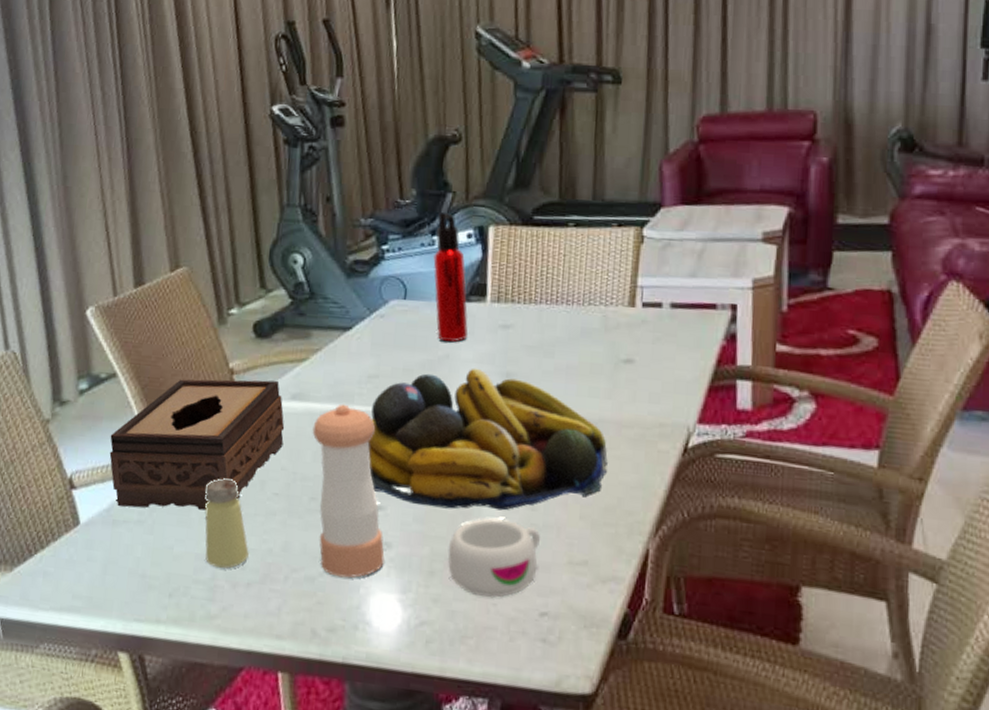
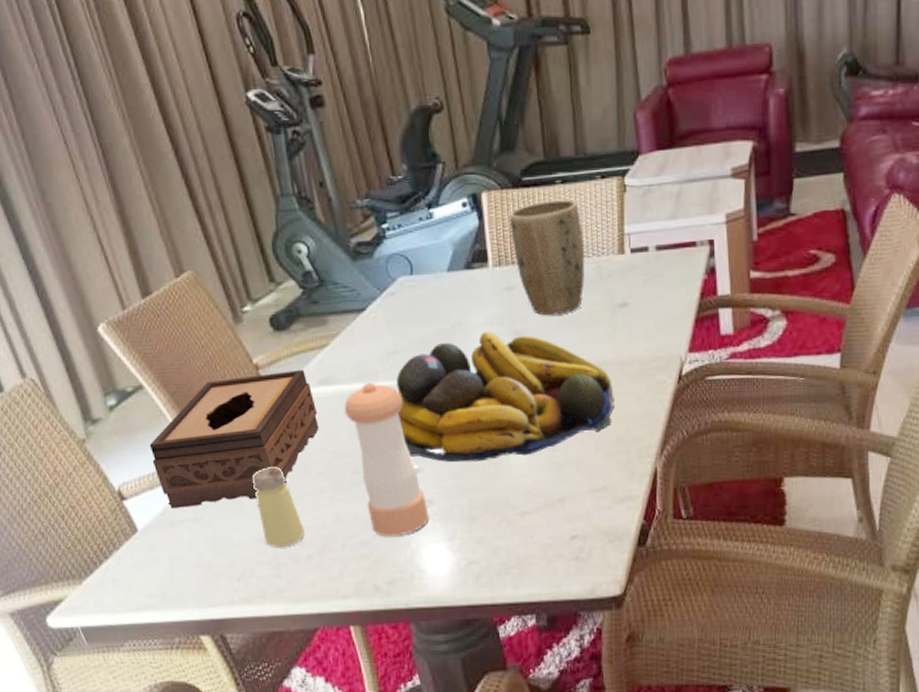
water bottle: present [433,211,468,343] -> none [432,183,475,310]
mug: present [447,518,540,598] -> none [484,463,564,531]
plant pot: none [514,242,592,362] -> present [510,200,585,316]

